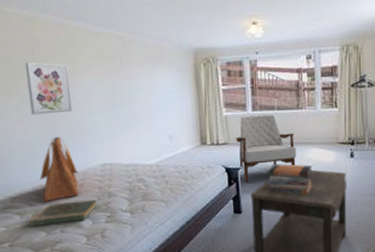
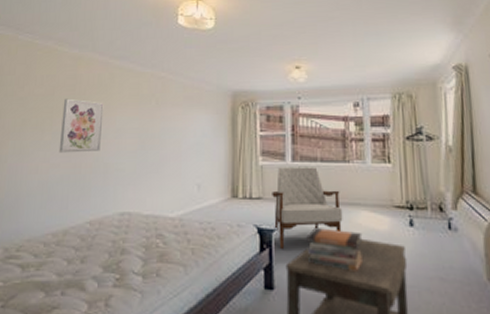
book: present [28,200,99,227] -> none [28,256,109,285]
tote bag: present [40,136,79,202] -> none [50,177,94,254]

